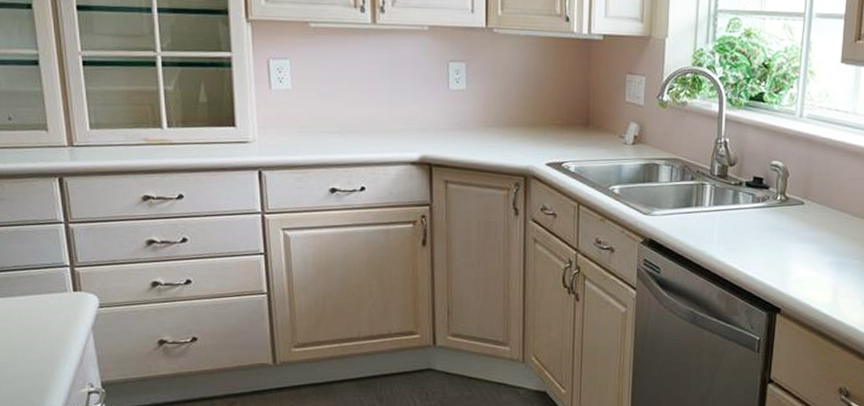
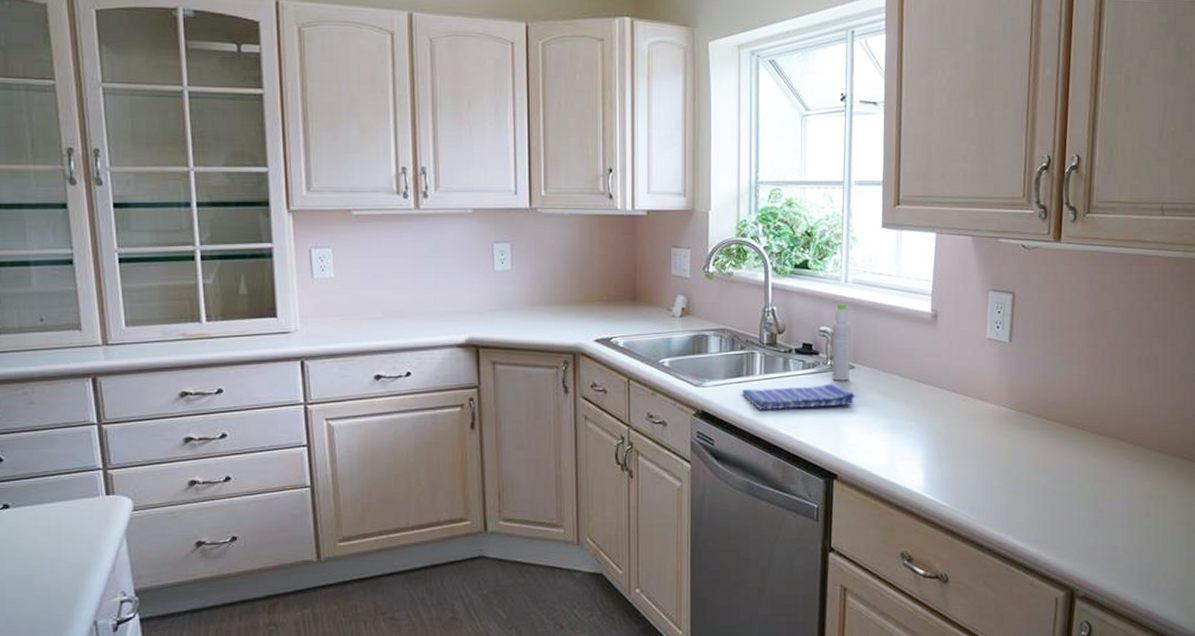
dish towel: none [689,218,804,242] -> present [741,383,856,410]
bottle: none [781,138,803,216] -> present [832,304,850,381]

